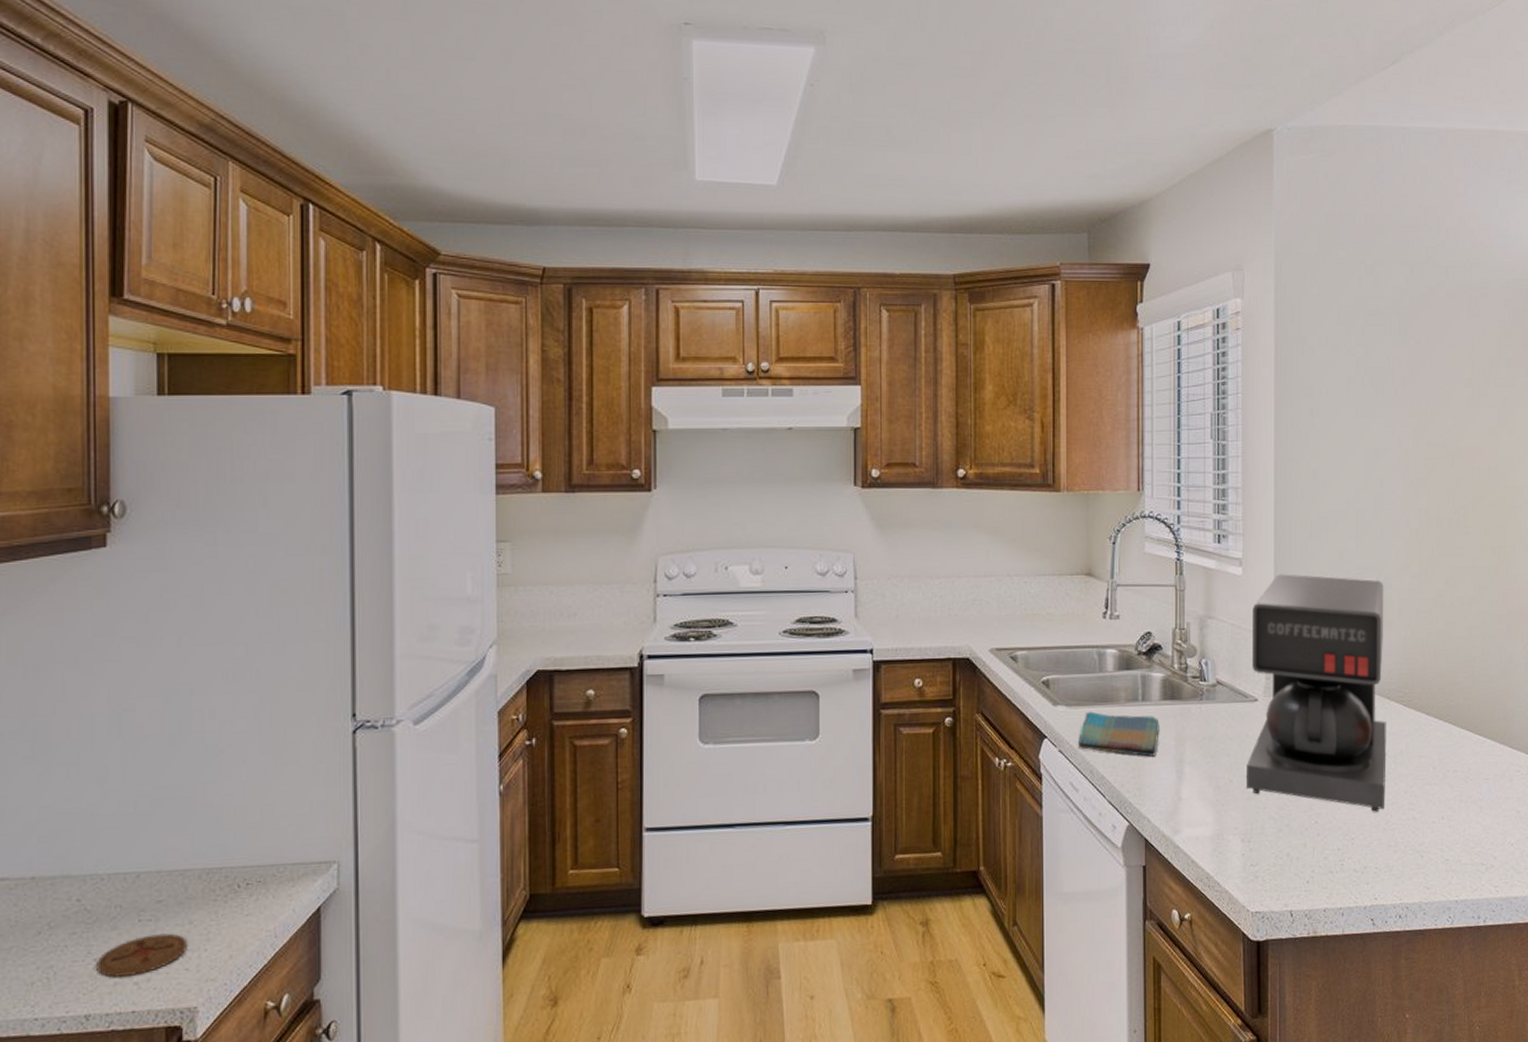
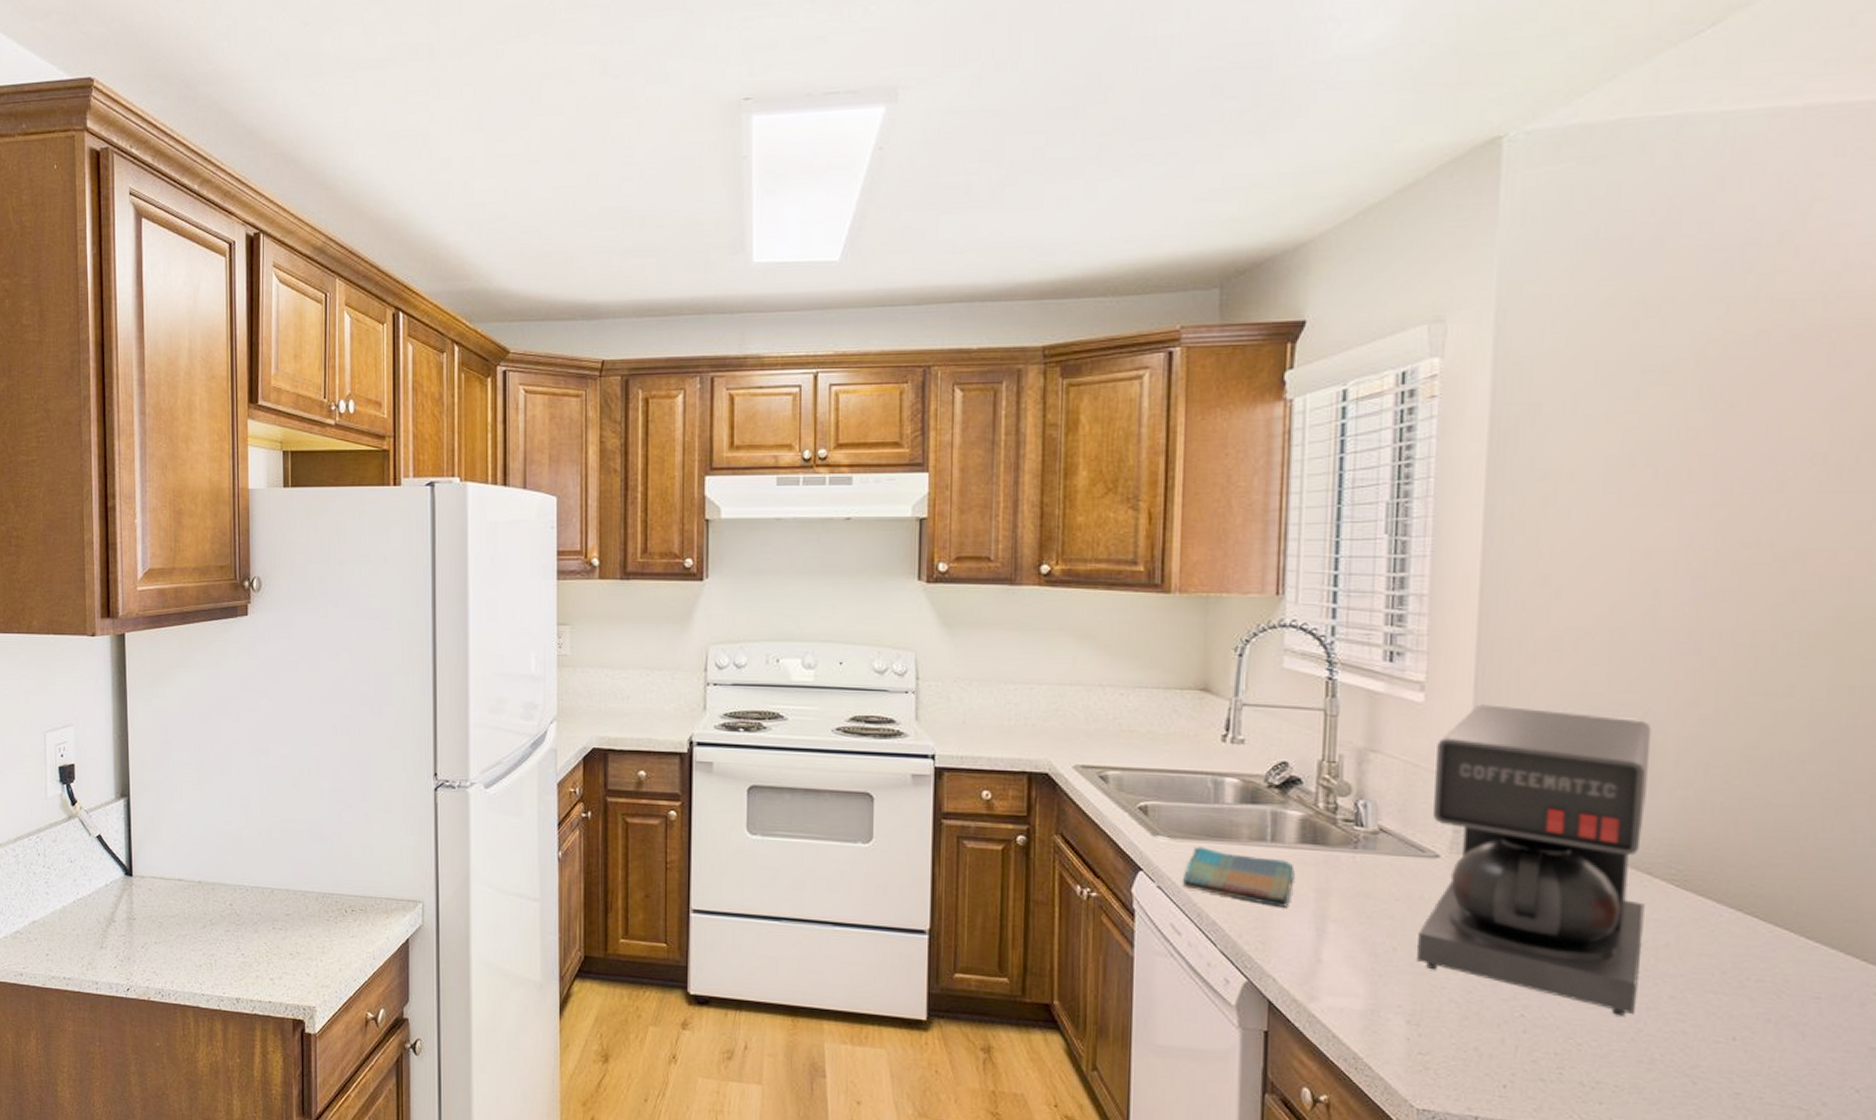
coaster: present [96,933,187,977] -> none [244,941,308,973]

